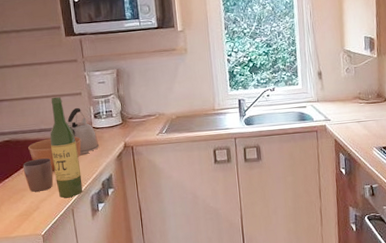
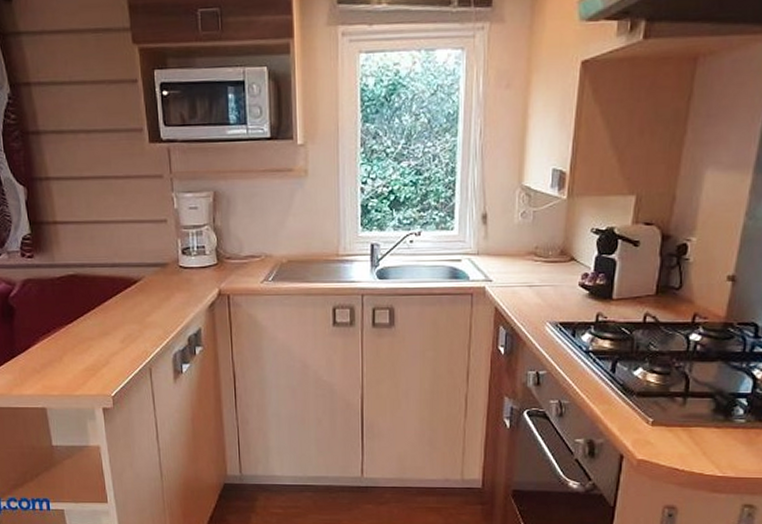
mug: present [23,158,54,192] -> none [90,301,128,342]
bowl: present [28,136,82,171] -> none [98,276,165,318]
wine bottle: present [50,96,83,198] -> none [125,222,164,354]
kettle: present [67,107,100,156] -> none [147,238,187,302]

